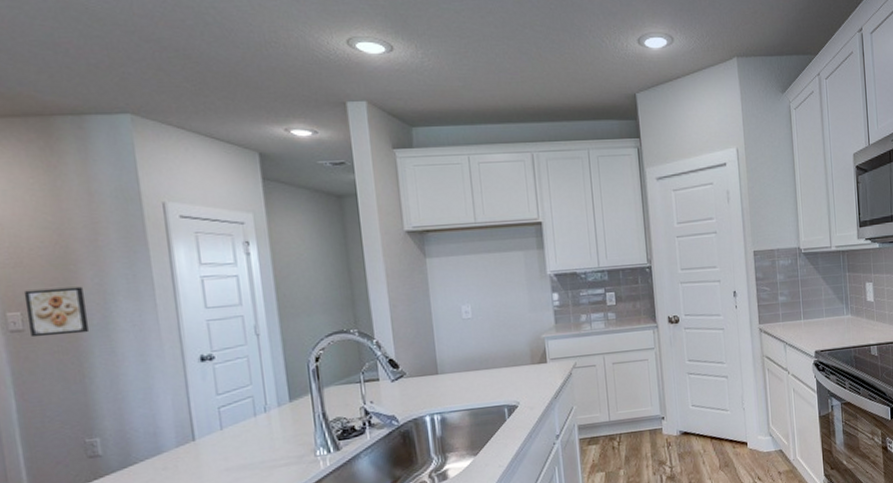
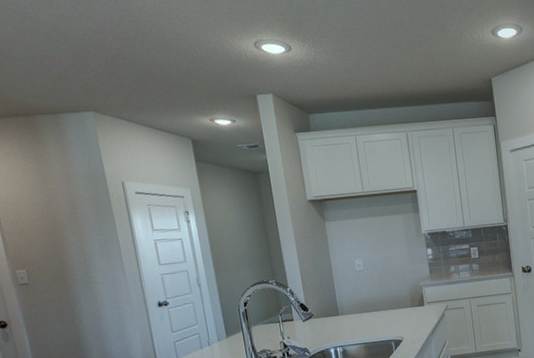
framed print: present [23,286,90,338] -> none [26,249,76,289]

